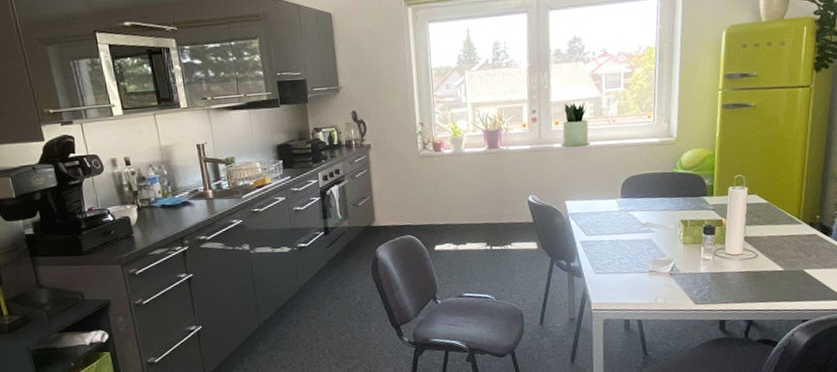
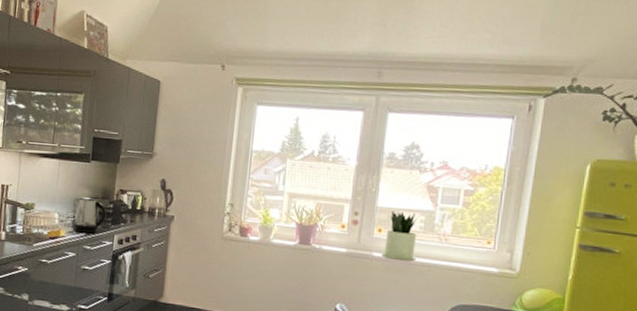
kettle: none [273,141,307,177] -> present [73,196,107,234]

